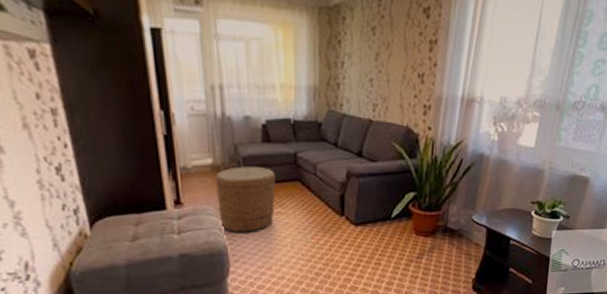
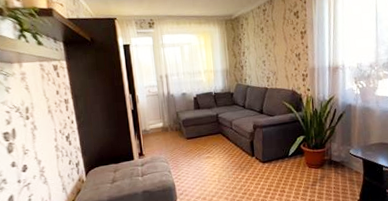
basket: present [215,166,276,233] -> none [164,126,206,174]

